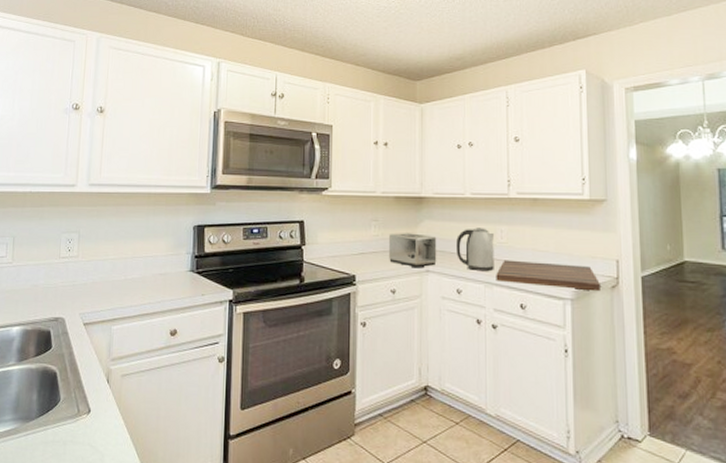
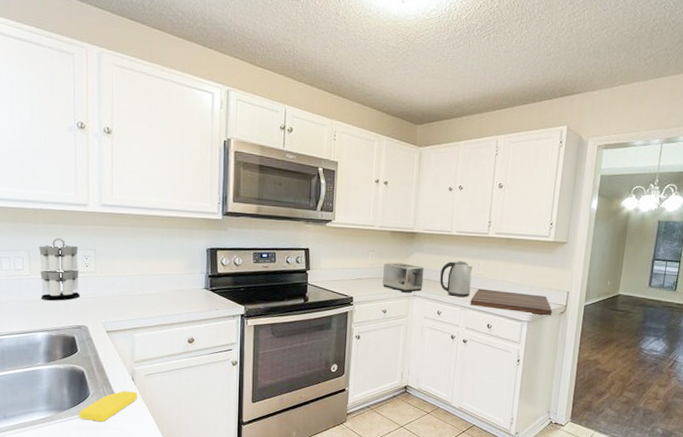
spice rack: none [20,222,63,291] -> present [39,238,81,302]
sponge: none [46,395,112,436] -> present [79,391,137,422]

